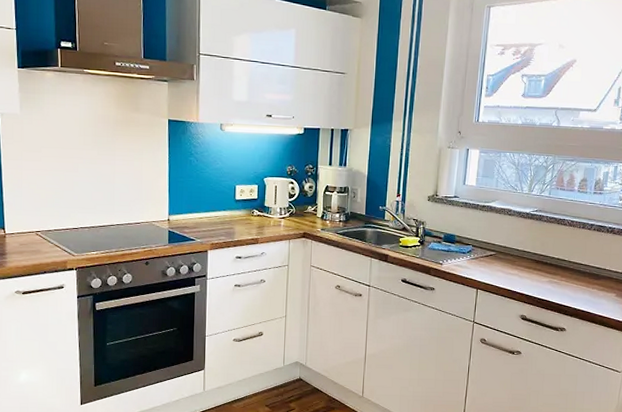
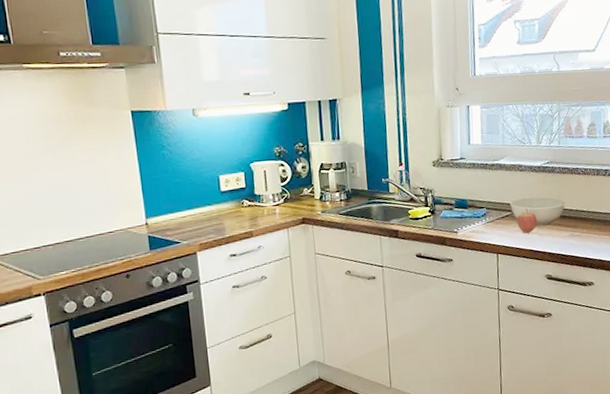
bowl: none [494,241,548,269] -> present [509,197,565,227]
fruit: none [500,250,519,274] -> present [517,208,537,233]

